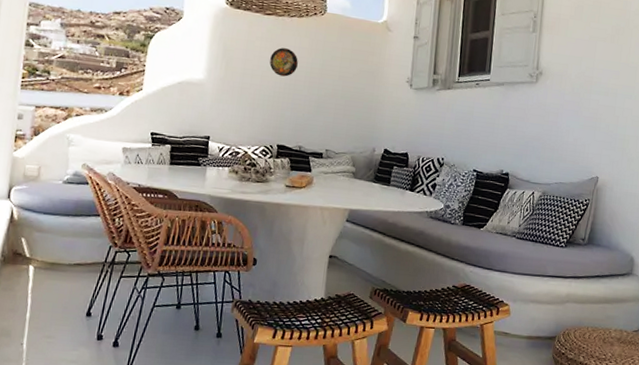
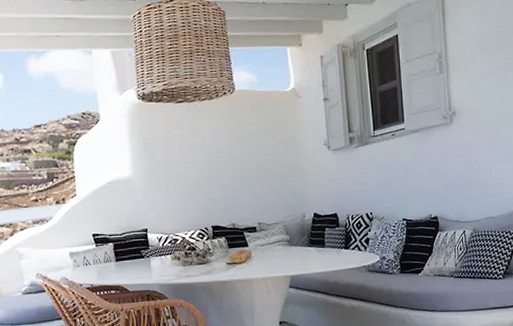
decorative plate: present [269,48,298,77] -> none [190,132,217,160]

